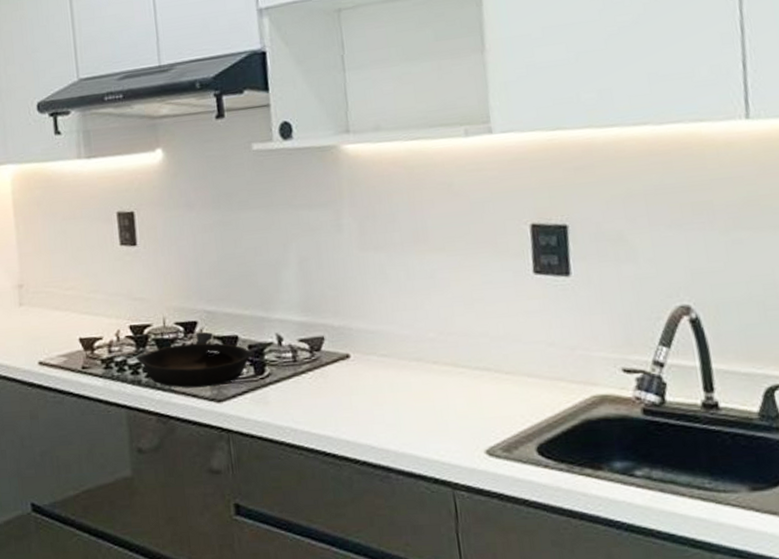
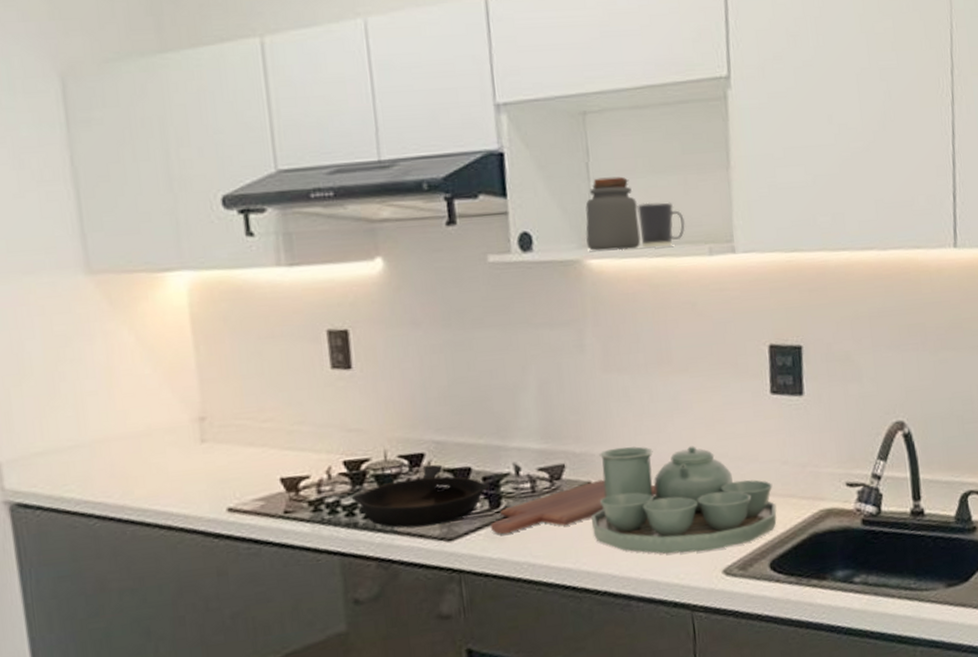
cutting board: none [255,353,415,400] -> present [490,479,657,535]
jar: none [341,66,395,137] -> present [585,176,641,251]
tea set: none [350,322,544,430] -> present [591,446,777,554]
mug: none [391,87,440,133] -> present [637,202,685,249]

